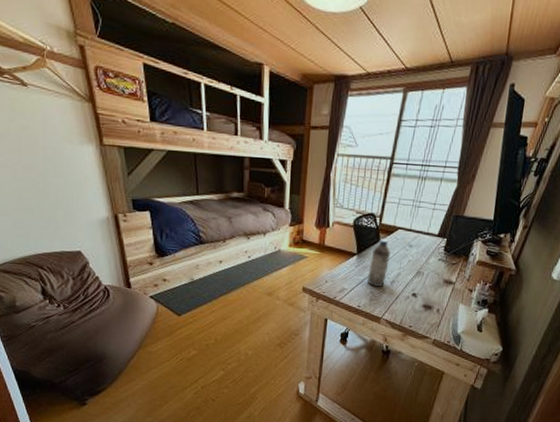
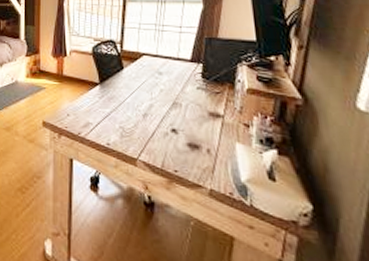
water bottle: present [367,238,390,287] -> none [114,66,138,121]

